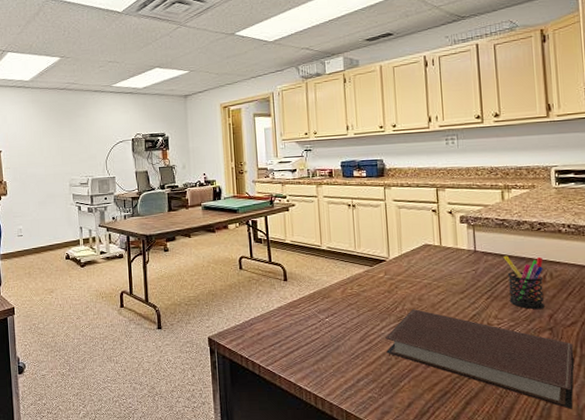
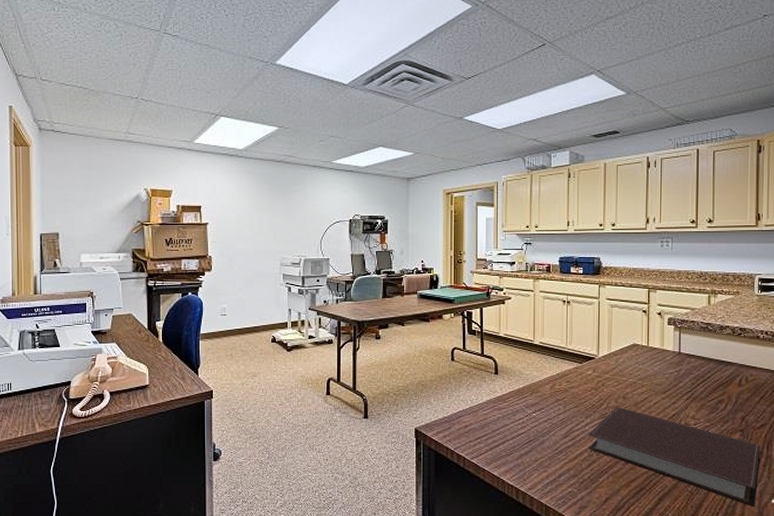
pen holder: present [503,255,546,310] -> none [705,358,740,412]

